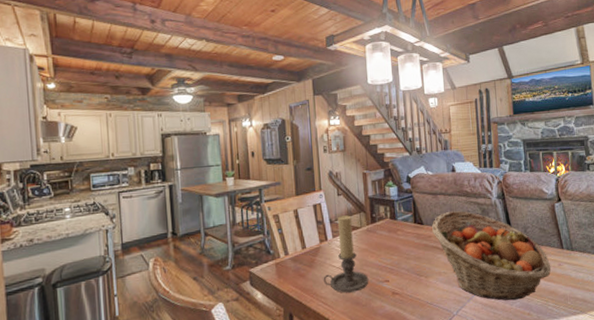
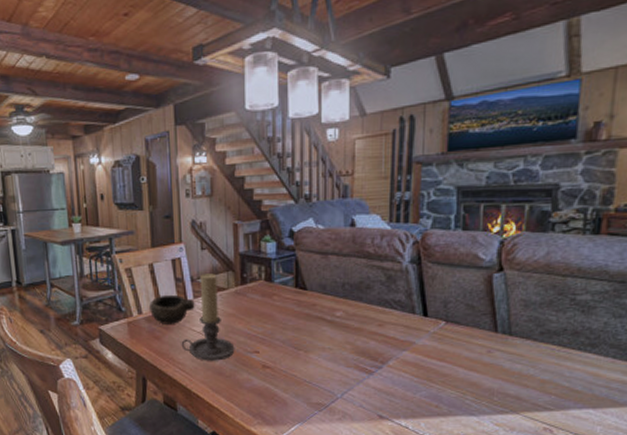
bowl: none [295,235,334,263] -> present [149,294,195,324]
fruit basket: present [432,211,551,301] -> none [318,276,475,389]

